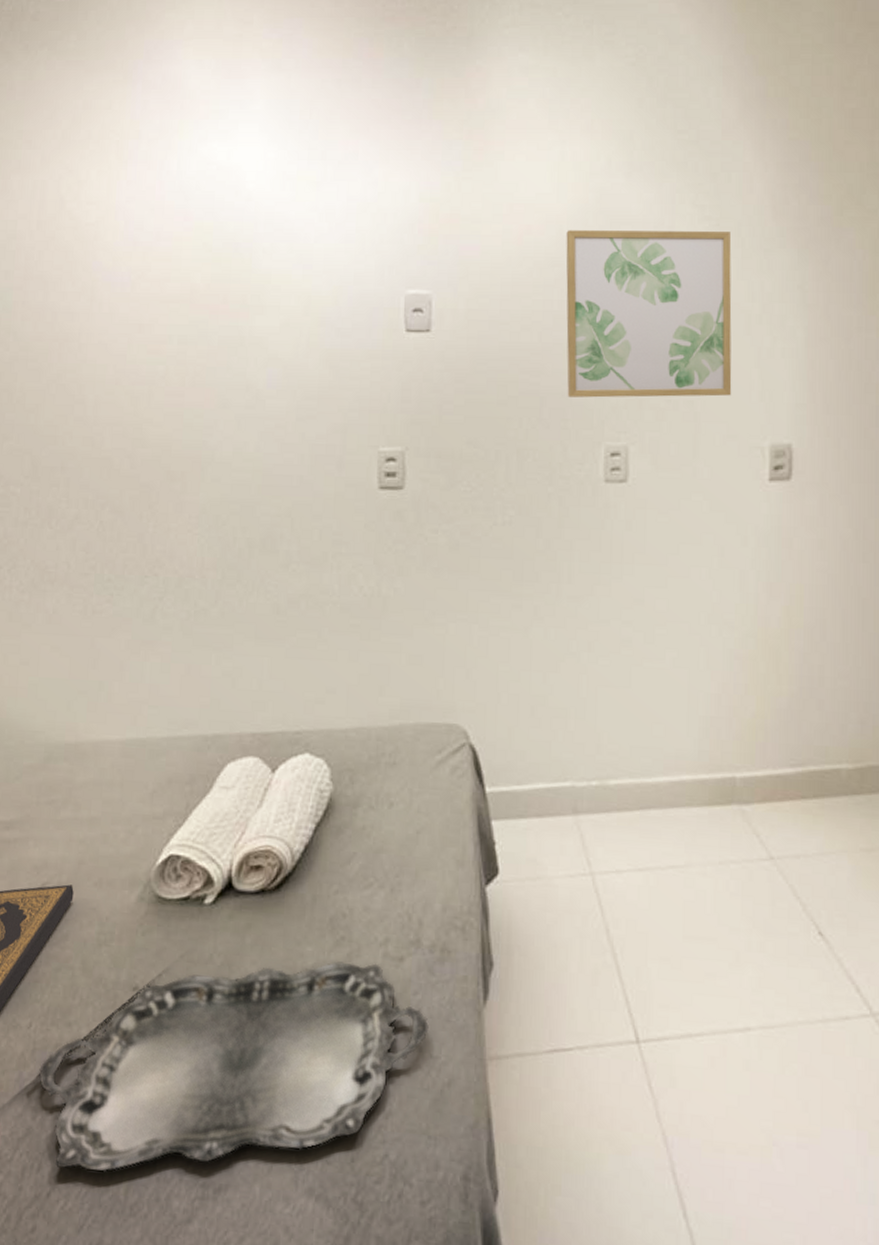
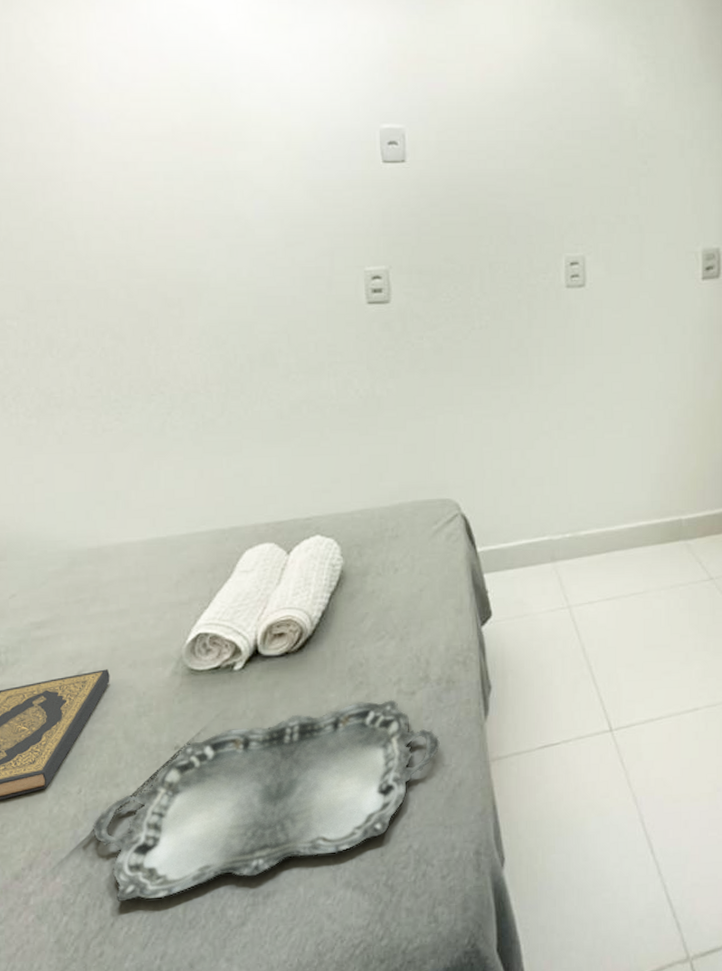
wall art: present [566,230,732,398] -> none [523,68,670,216]

